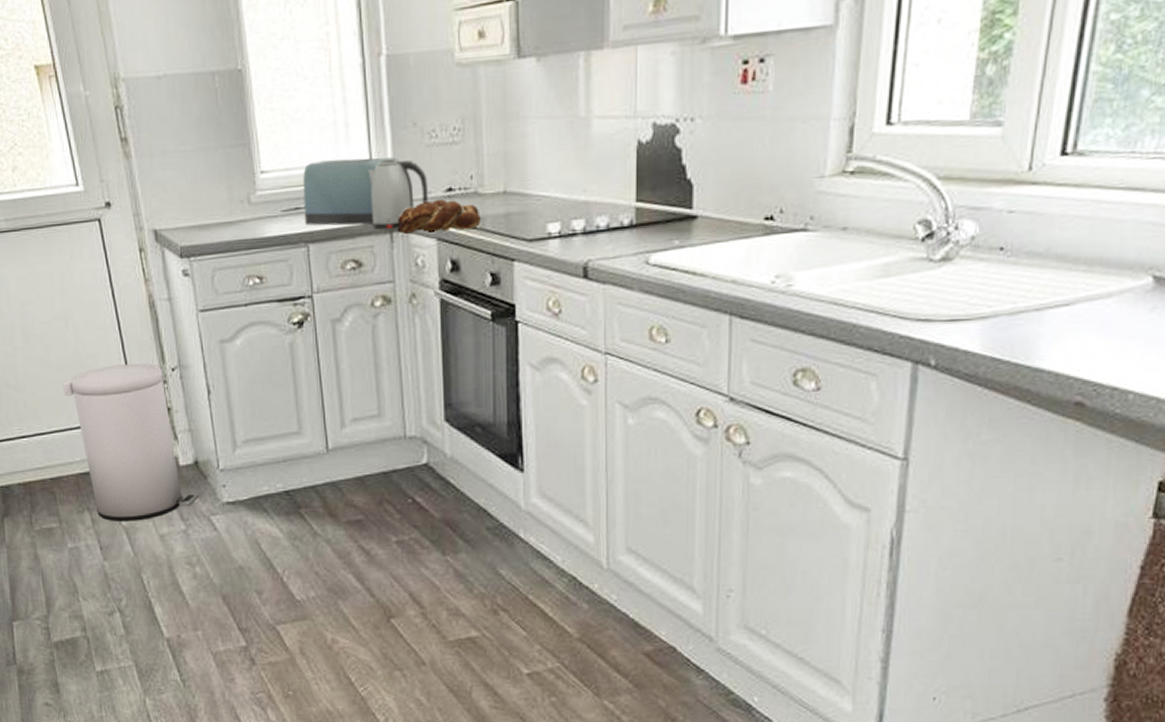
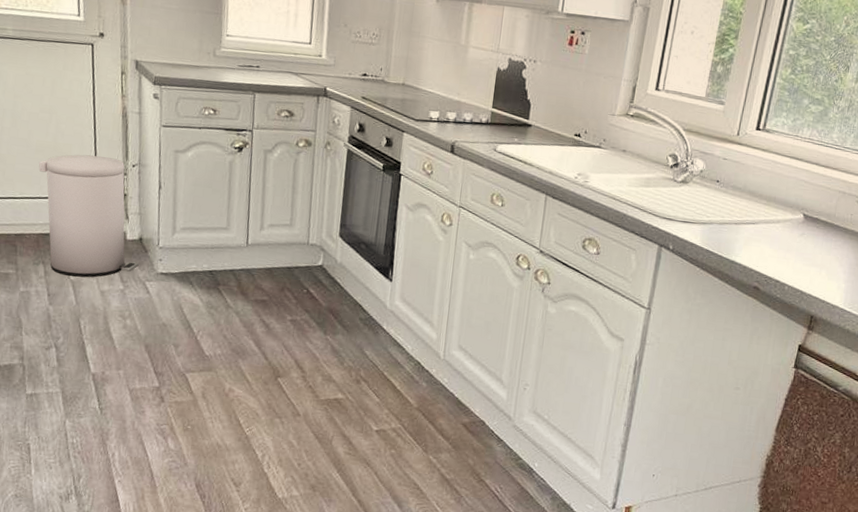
toaster: present [303,157,400,226] -> none [254,36,332,88]
kettle: present [368,159,428,231] -> none [305,45,350,95]
bread loaf: present [396,199,481,235] -> none [322,79,384,105]

